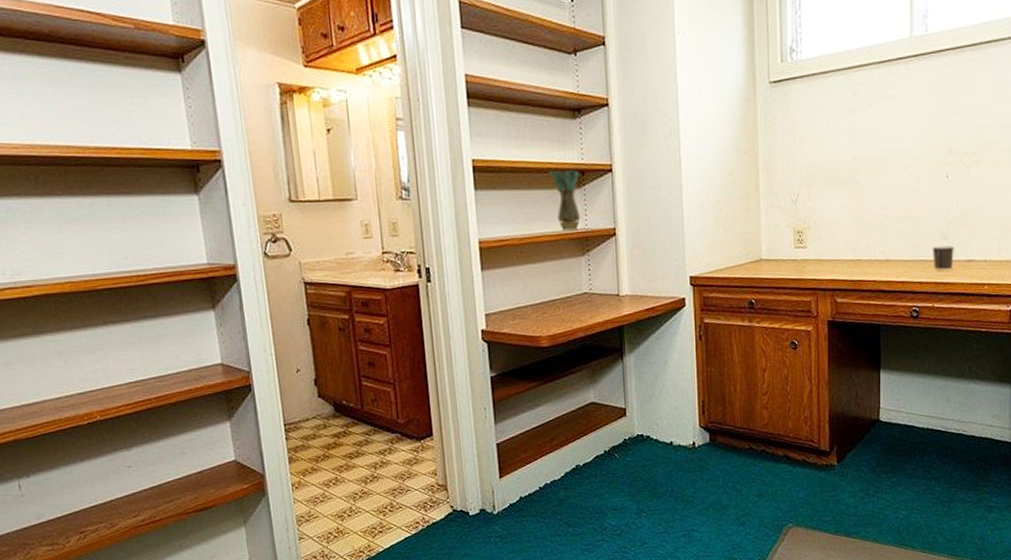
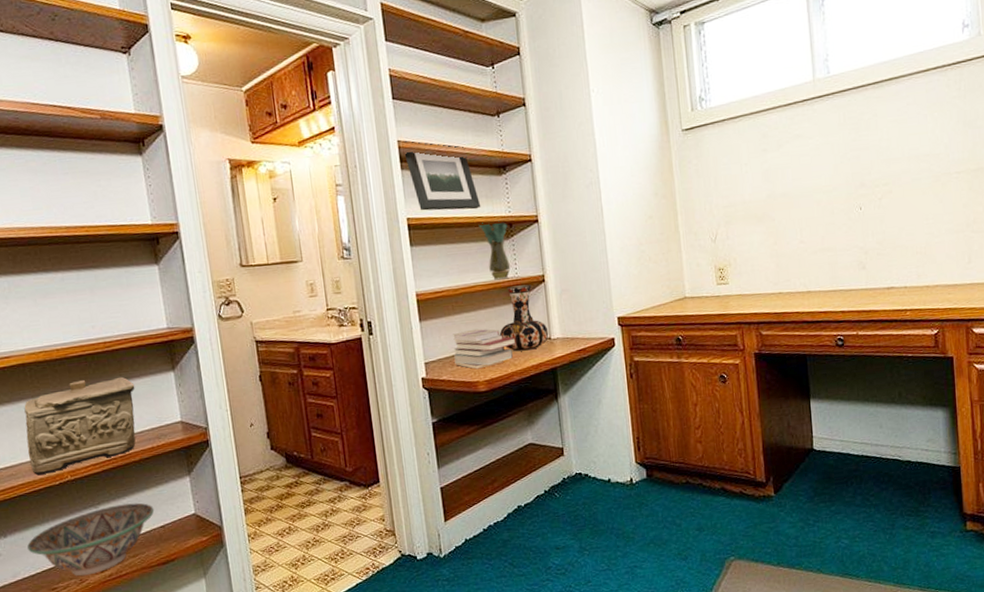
decorative box: none [48,313,172,414] -> present [24,376,136,476]
decorative bowl: none [52,446,192,520] -> present [26,502,155,576]
picture frame: none [472,75,553,154] -> present [404,141,481,211]
books: none [515,281,584,324] -> present [453,328,517,370]
decorative vase: none [565,237,617,307] -> present [499,284,549,352]
mug: present [932,245,954,272] -> none [851,274,874,300]

